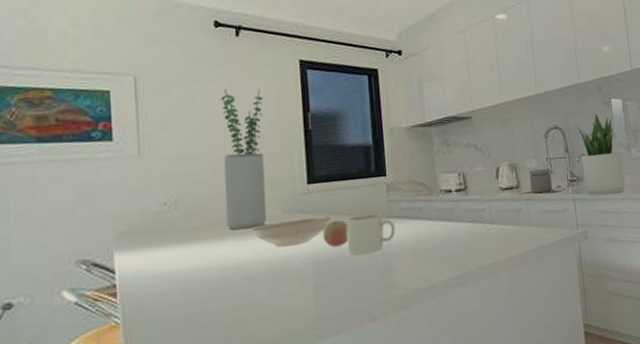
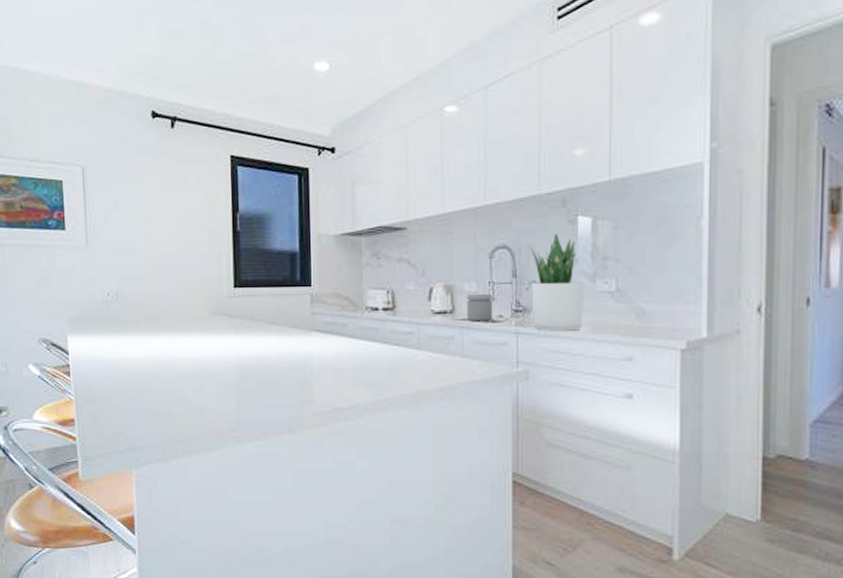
vase: present [221,89,267,230] -> none [157,183,196,326]
bowl: present [251,216,331,248] -> none [181,322,255,349]
fruit: present [322,220,348,248] -> none [246,327,271,355]
mug: present [346,214,396,256] -> none [268,325,317,365]

